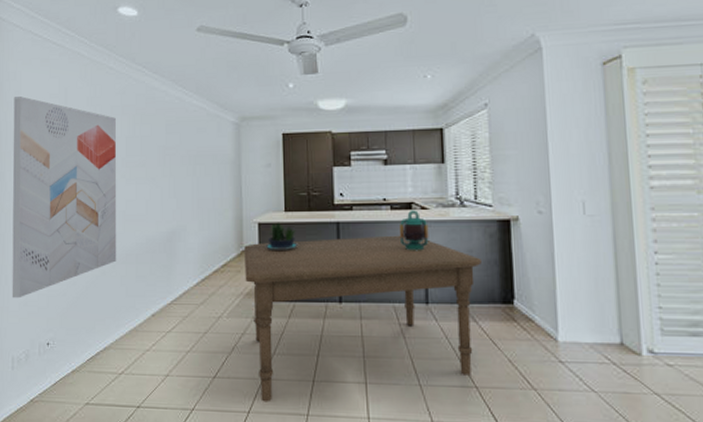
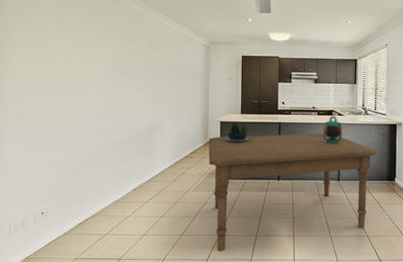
wall art: present [12,96,117,299] -> none [9,11,107,177]

